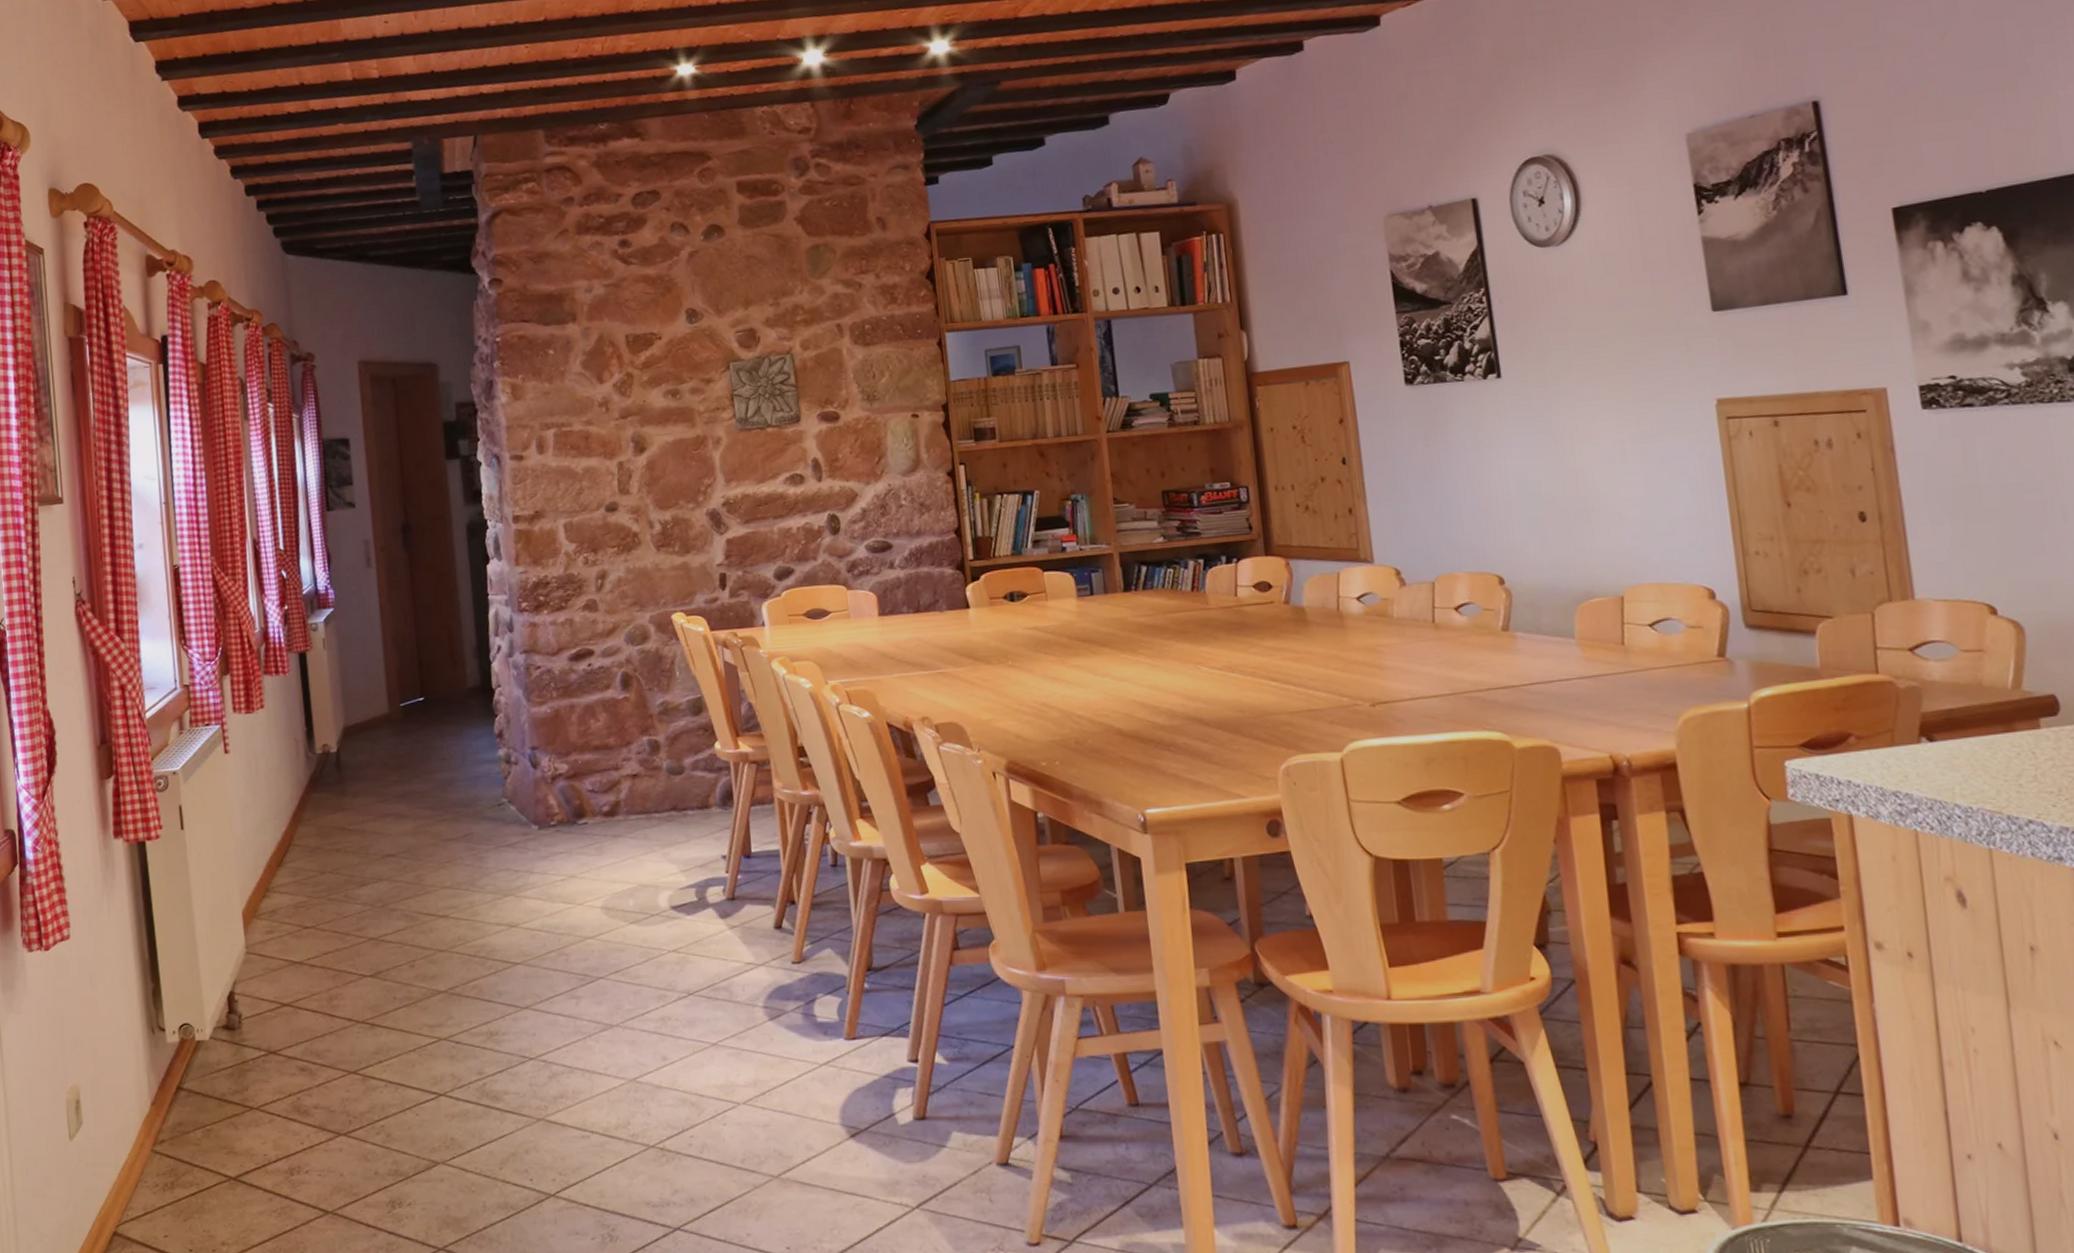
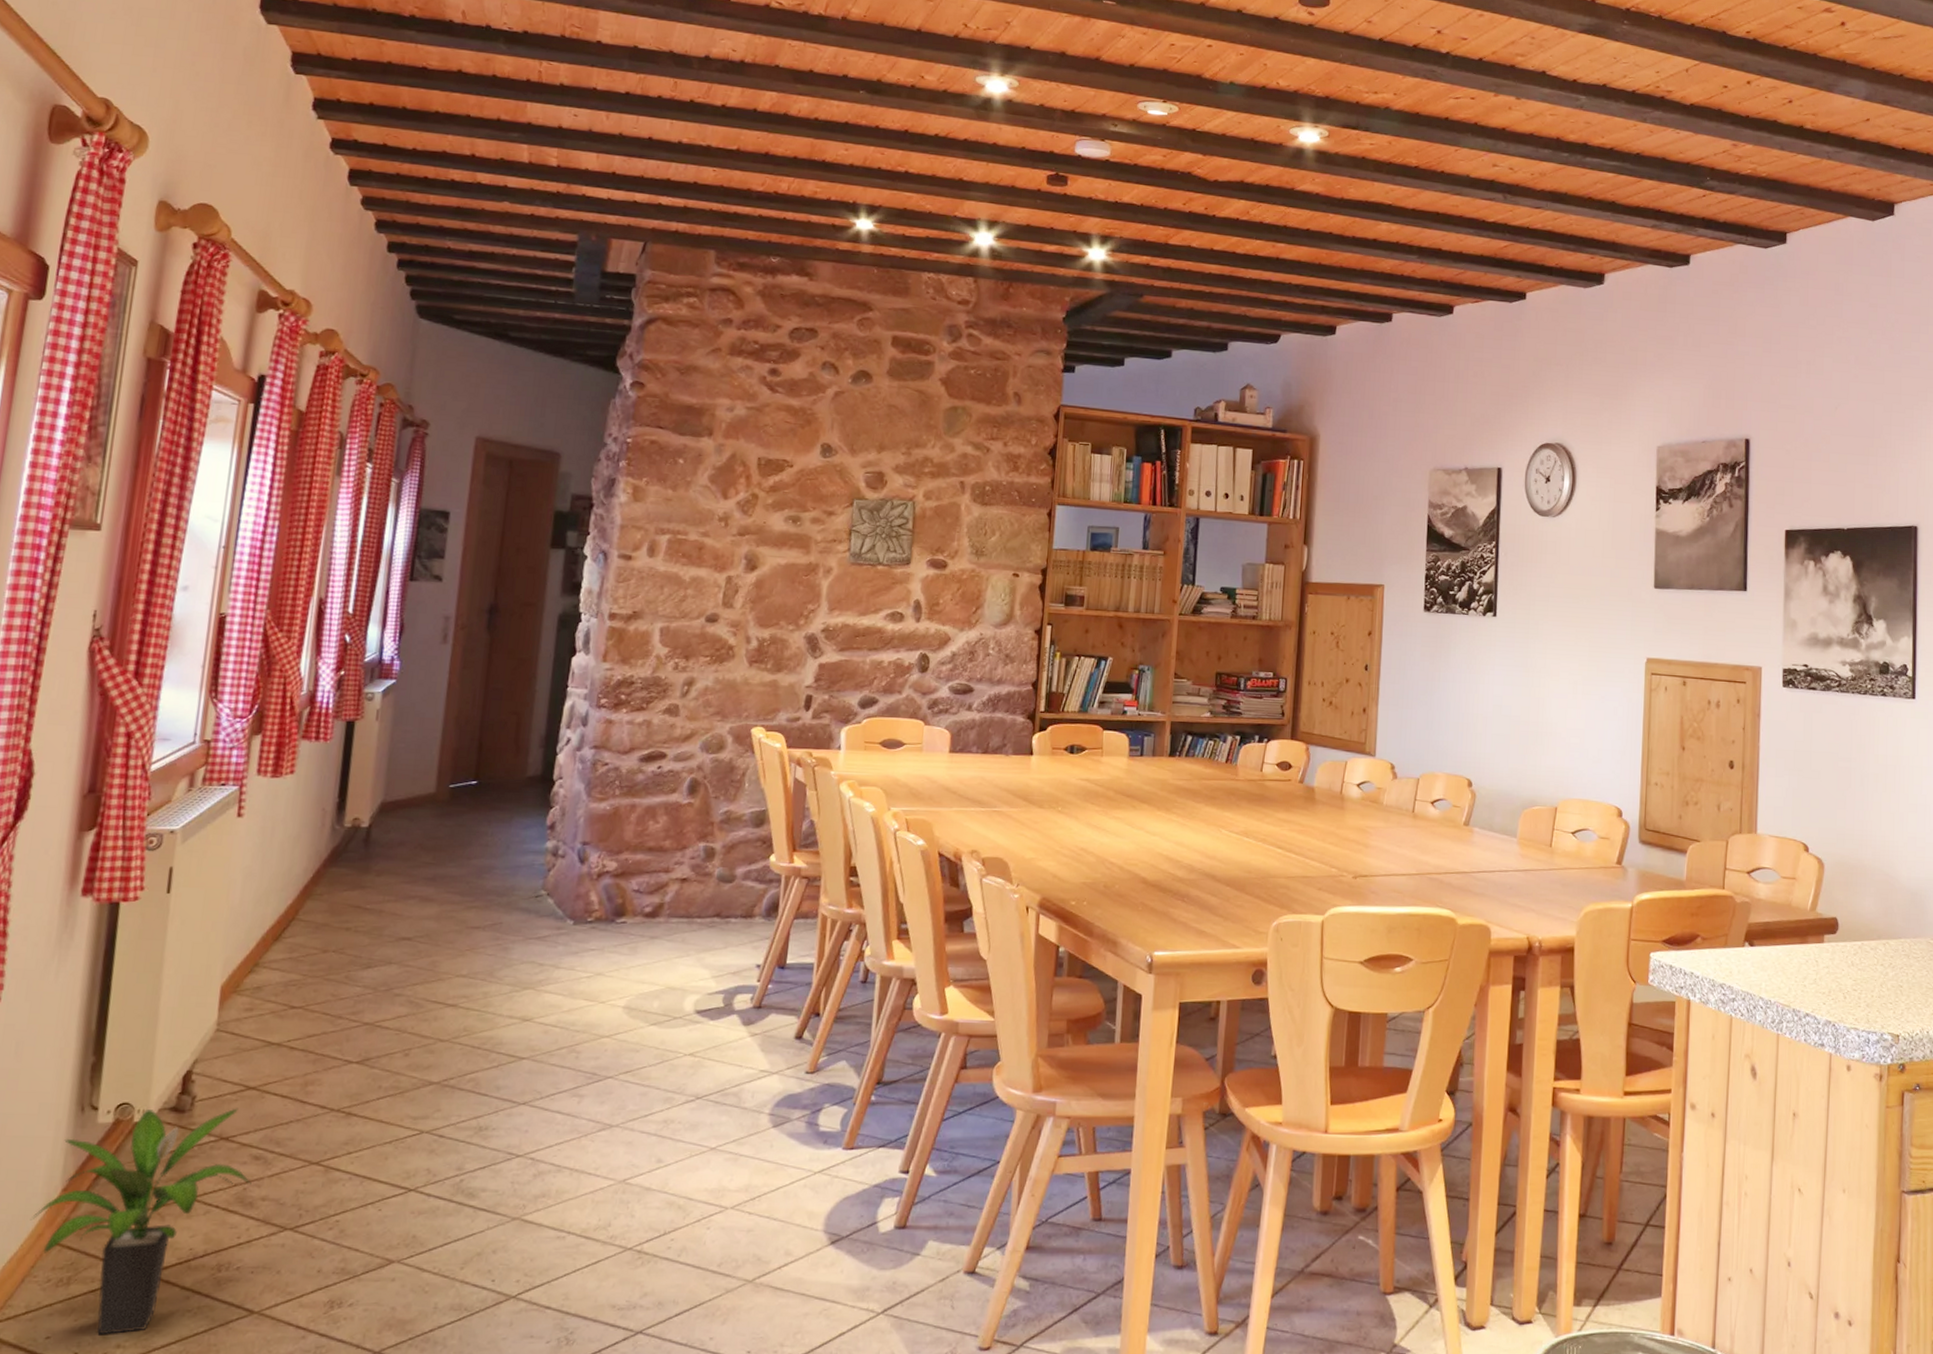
potted plant: none [131,1024,303,1234] -> present [30,1108,251,1335]

